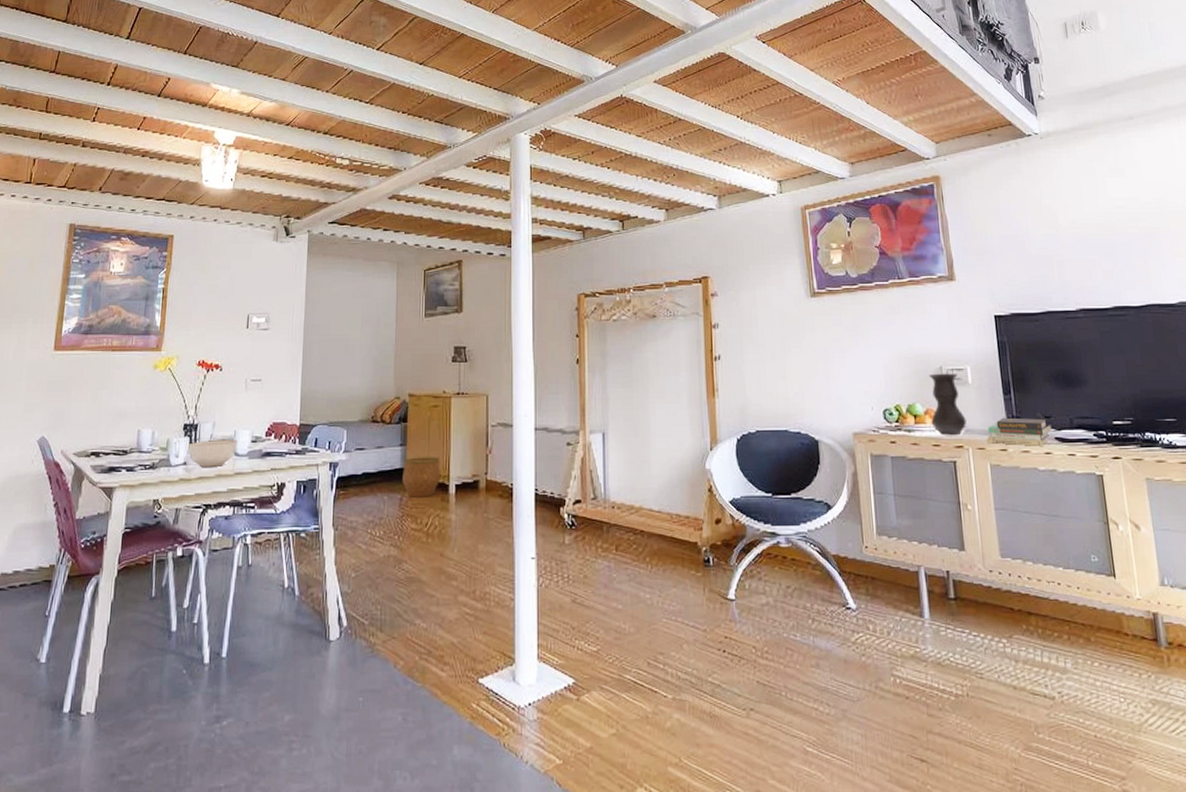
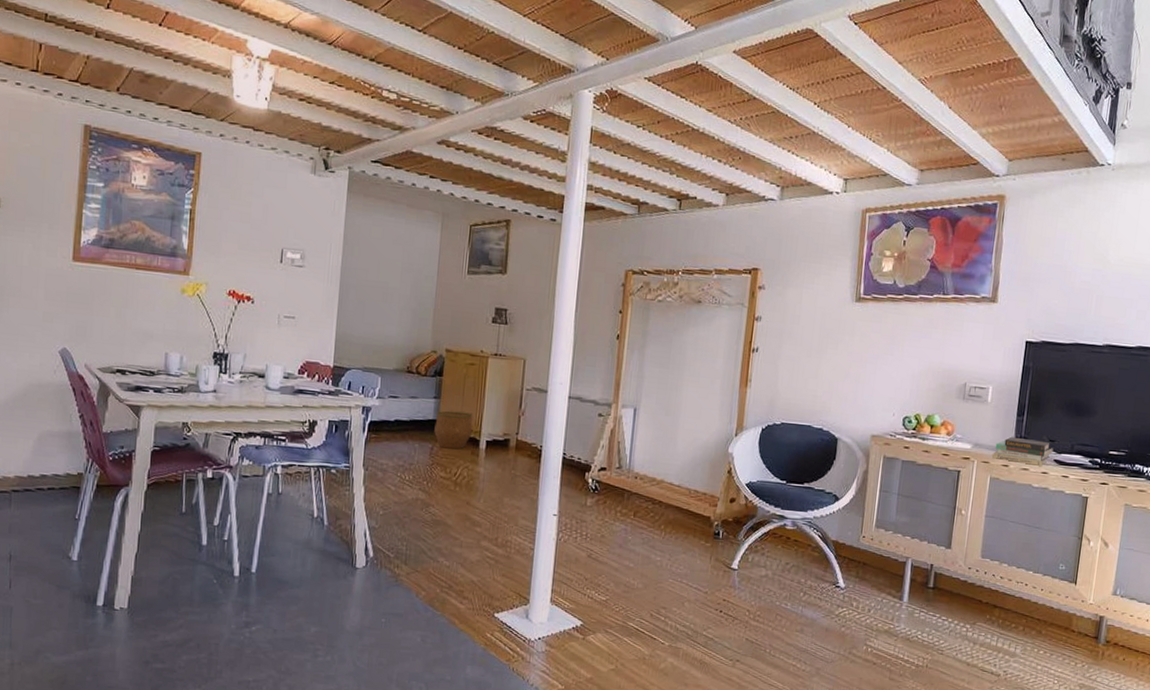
bowl: present [188,439,238,468] -> none [218,371,269,398]
vase: present [928,373,967,436] -> none [946,389,979,449]

